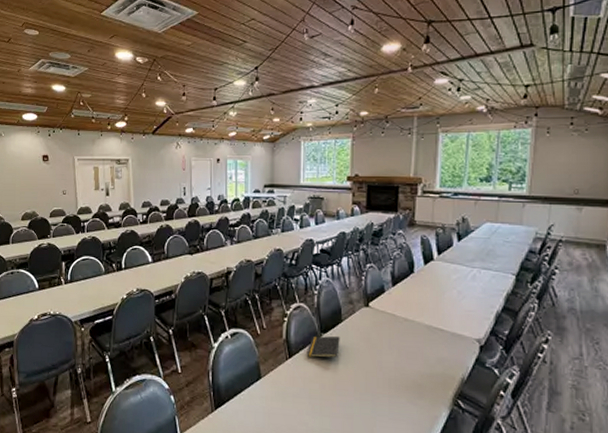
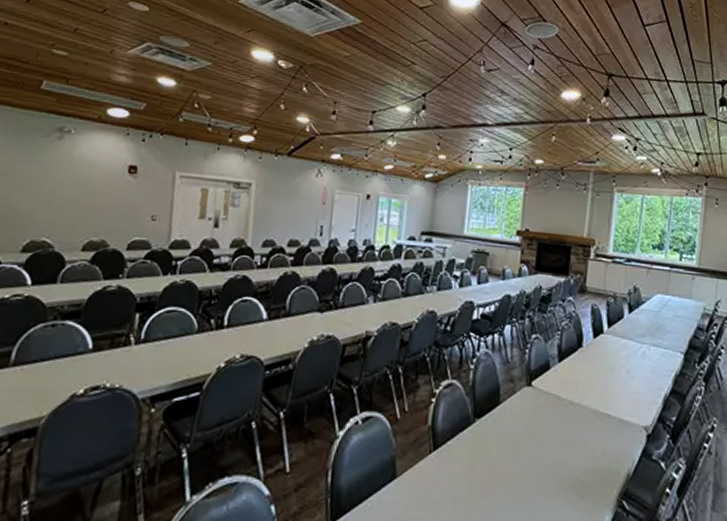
notepad: present [306,335,340,358] -> none [455,421,496,450]

